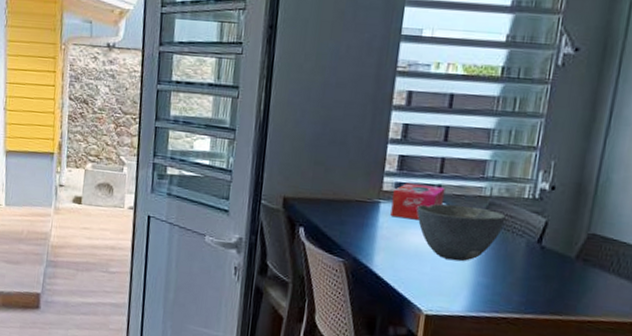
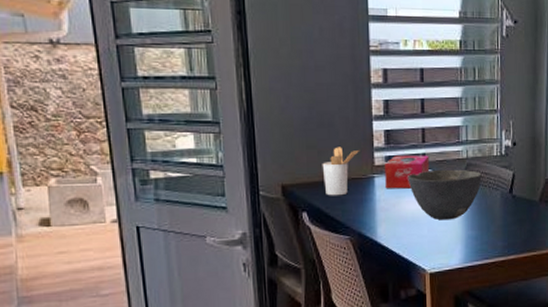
utensil holder: none [326,166,369,217] -> present [322,147,360,196]

